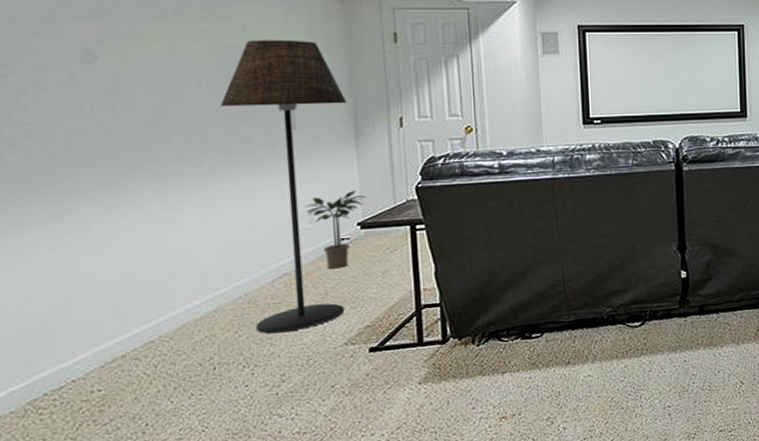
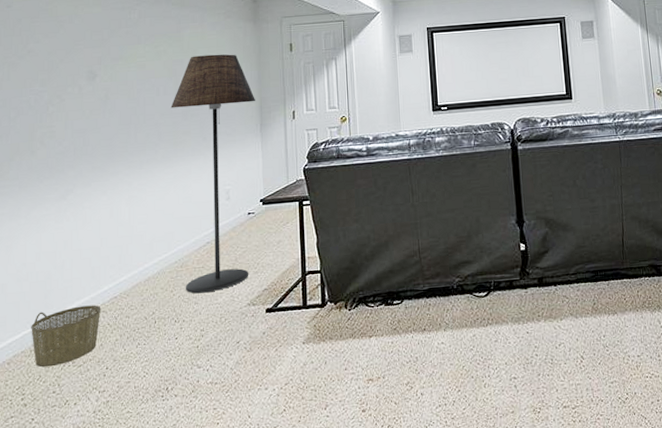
basket: none [22,351,132,429] -> present [31,304,101,367]
potted plant: present [305,191,365,269] -> none [223,172,266,239]

